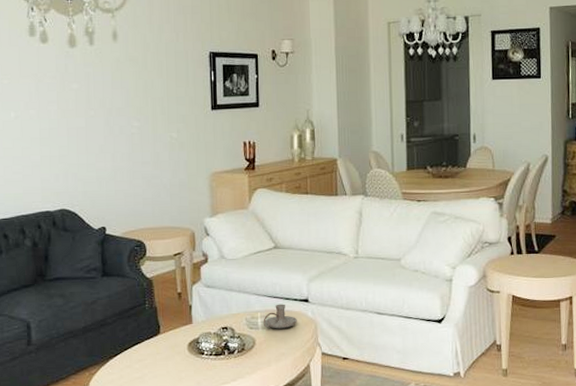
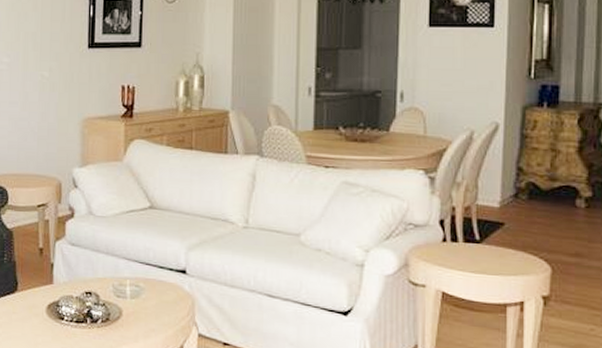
candle holder: present [263,304,297,329] -> none [132,272,172,301]

